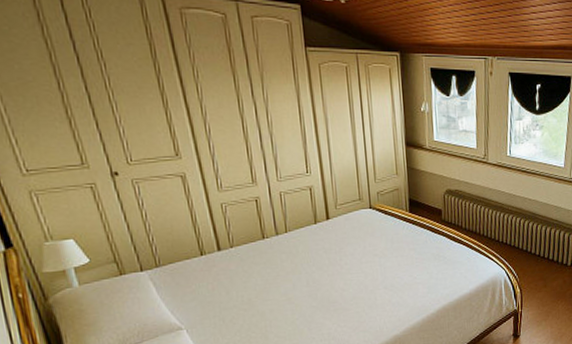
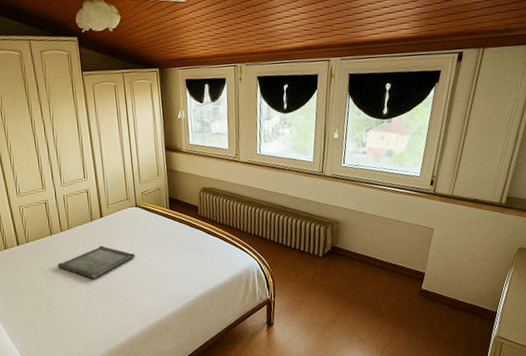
serving tray: none [272,252,369,291] -> present [58,245,136,279]

